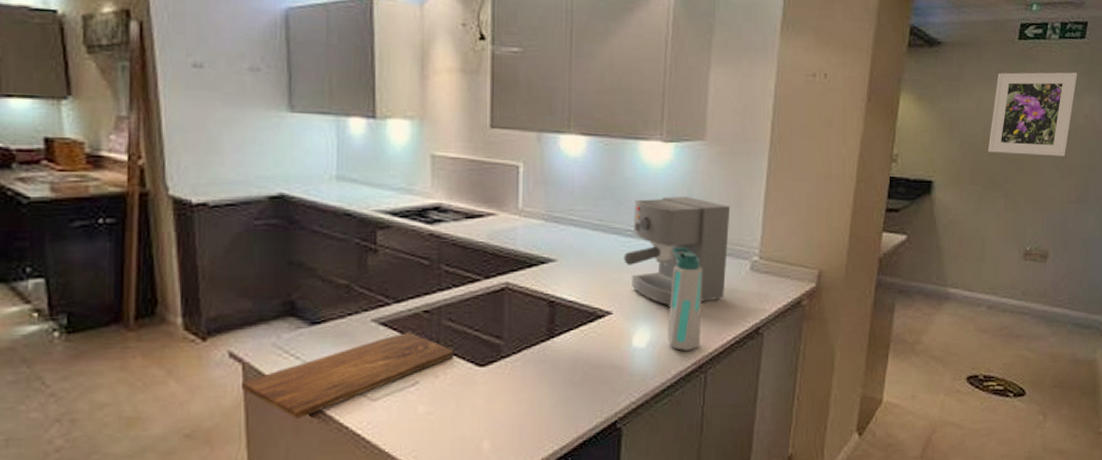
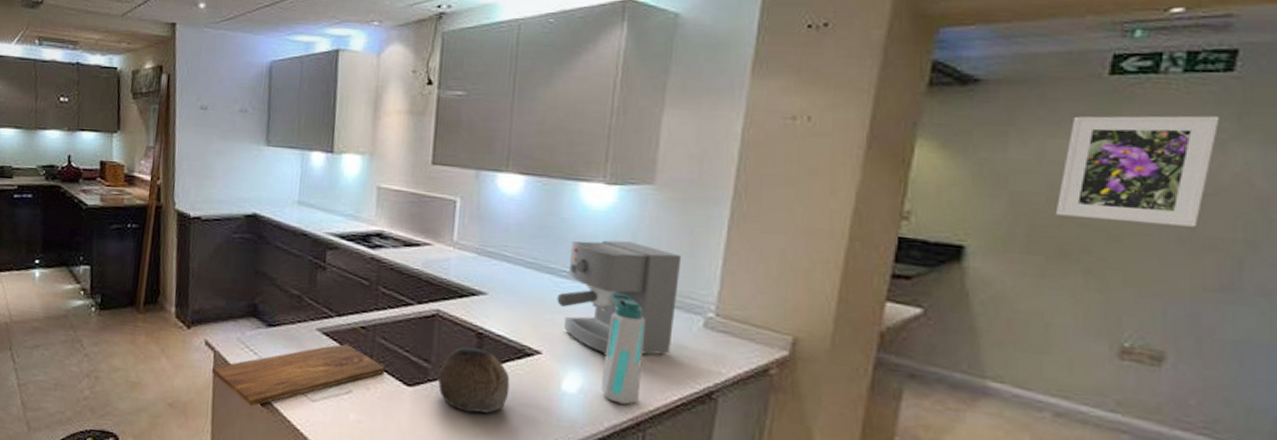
bowl: none [511,317,584,383] -> present [437,347,510,414]

